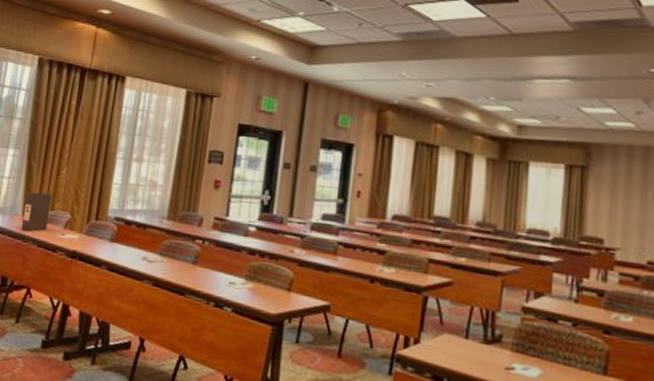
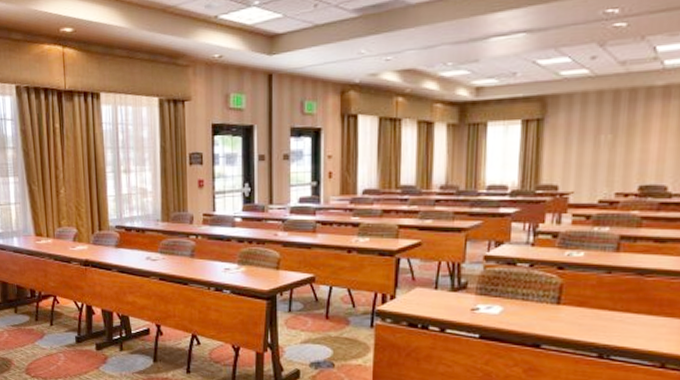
binder: present [20,192,52,232] -> none [34,213,59,249]

